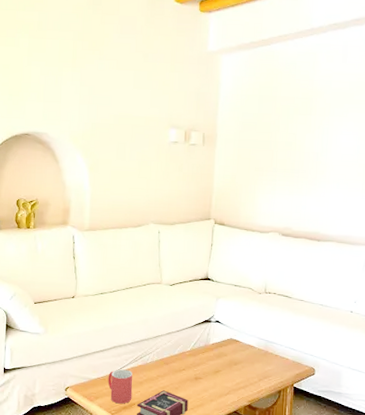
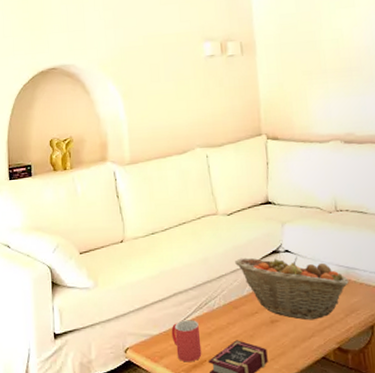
fruit basket: none [171,323,267,381] -> present [235,256,349,320]

